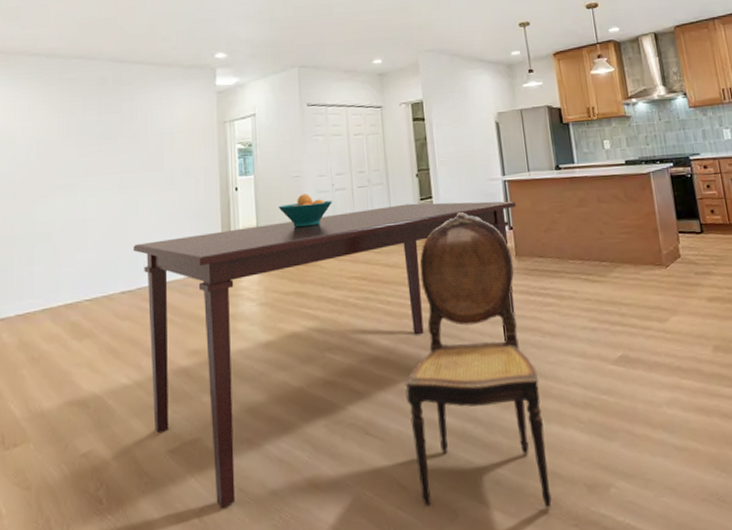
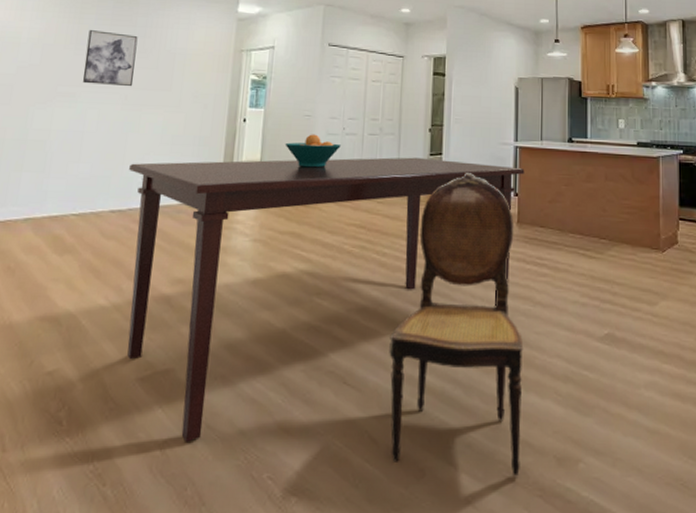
wall art: none [78,121,126,174] -> present [82,30,138,87]

